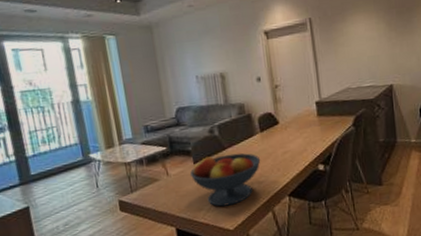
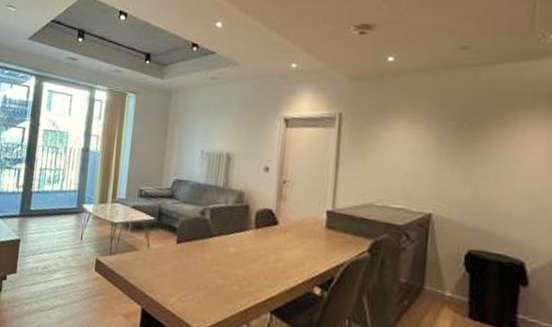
fruit bowl: present [190,153,261,207] -> none [171,239,249,303]

